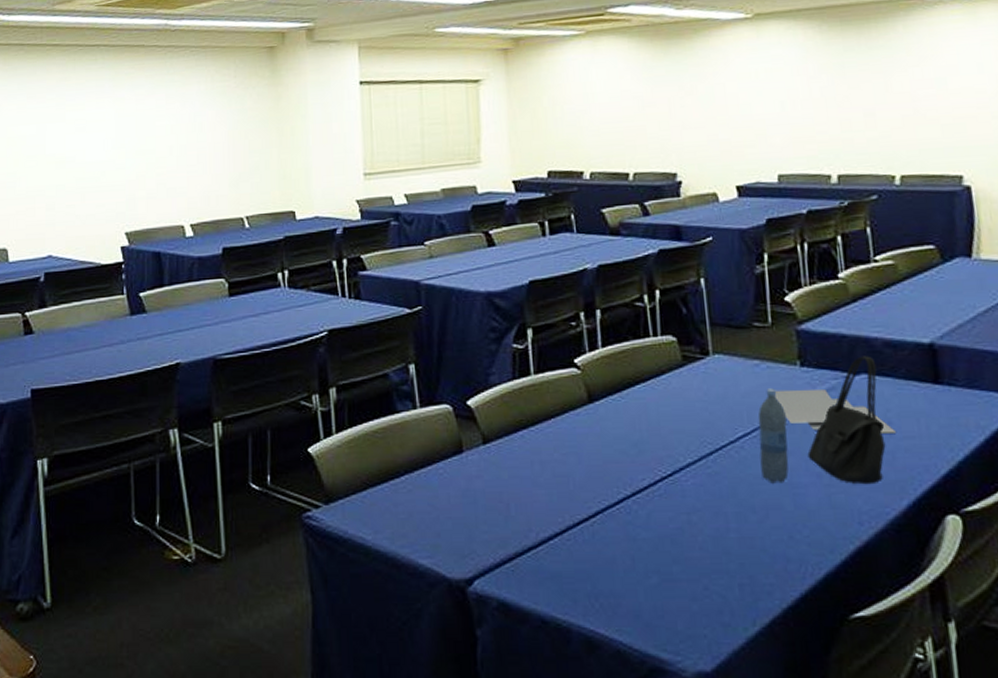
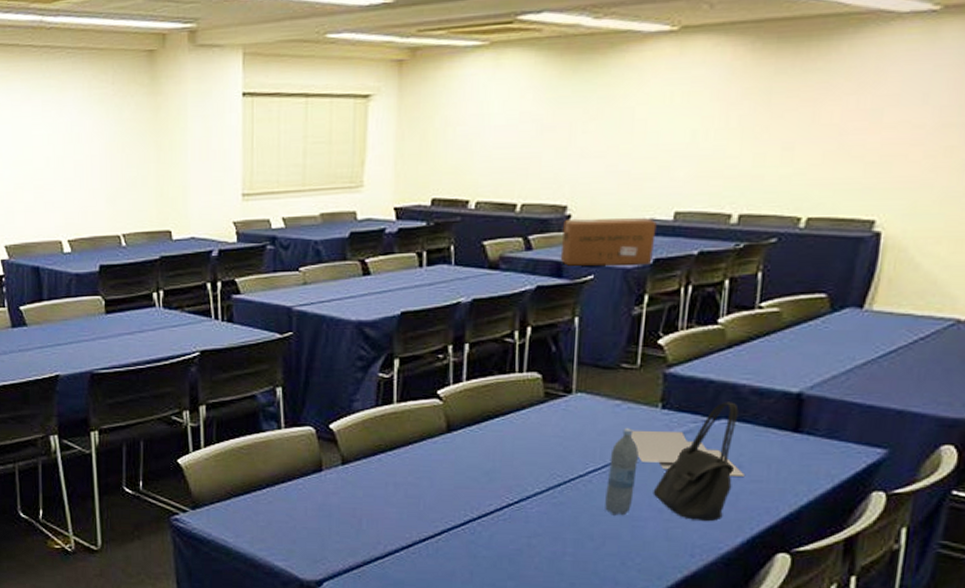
box: none [676,181,766,229] -> present [560,218,657,266]

